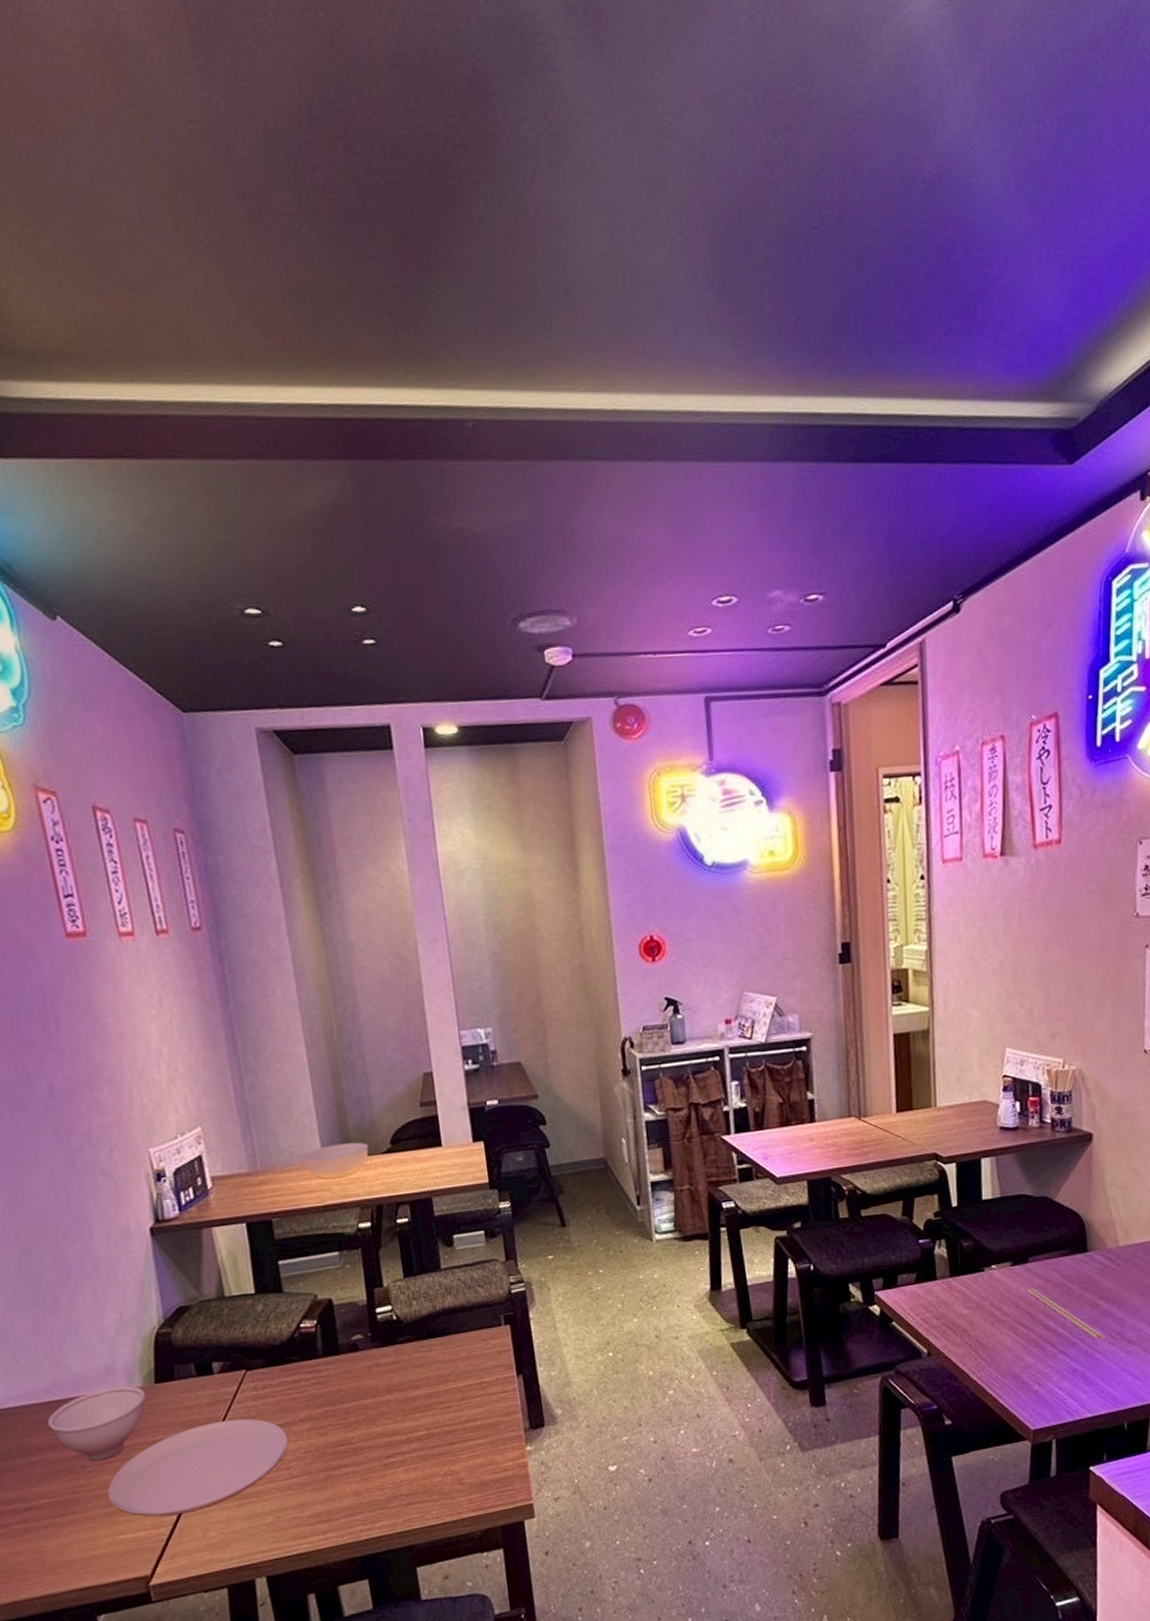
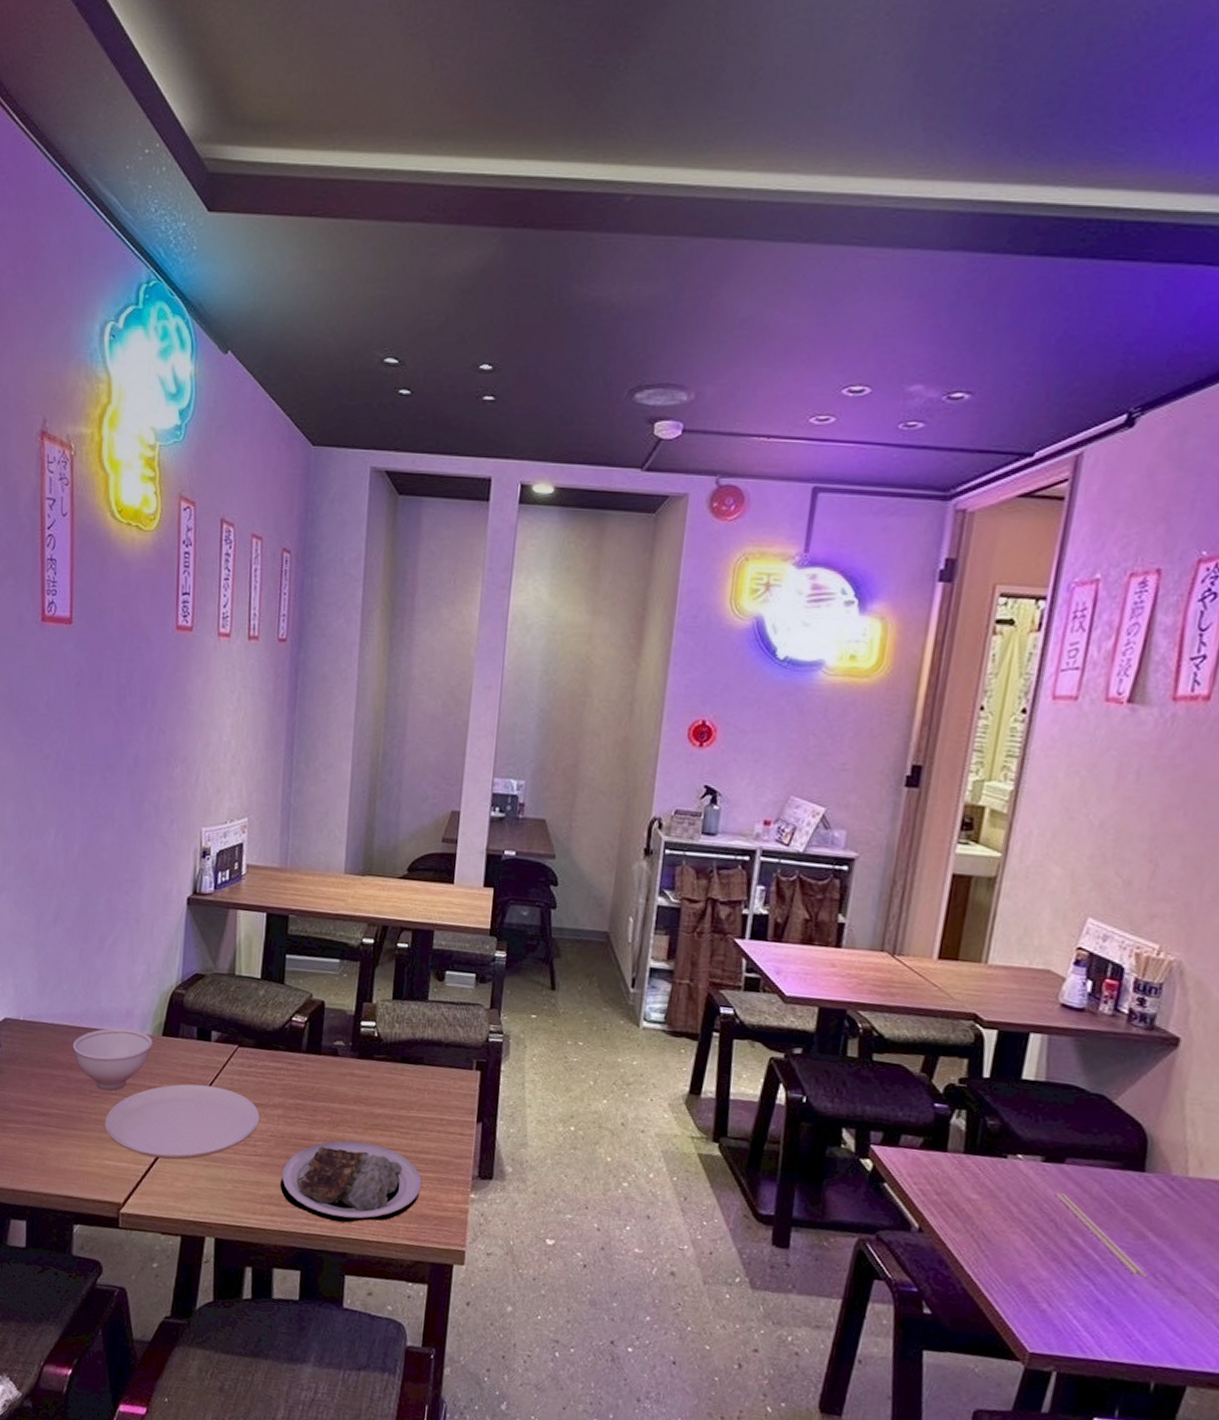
bowl: present [300,1142,369,1181] -> none [325,859,388,893]
plate: none [325,1427,476,1519] -> present [280,1140,422,1223]

